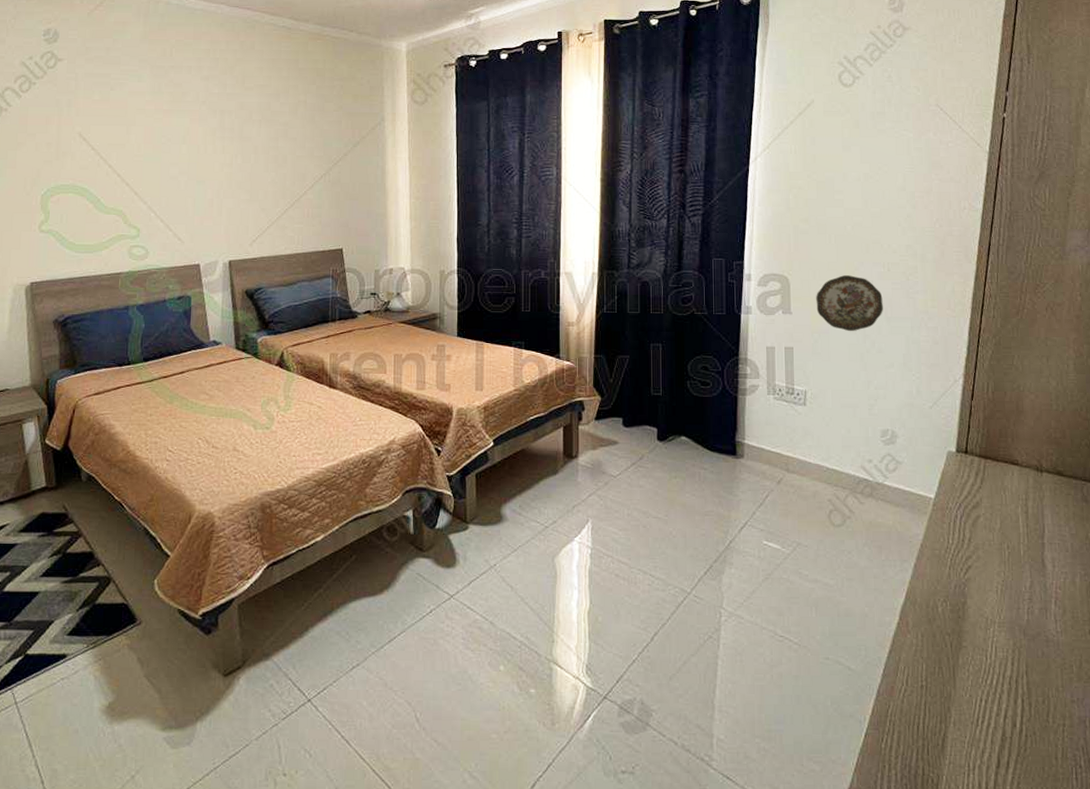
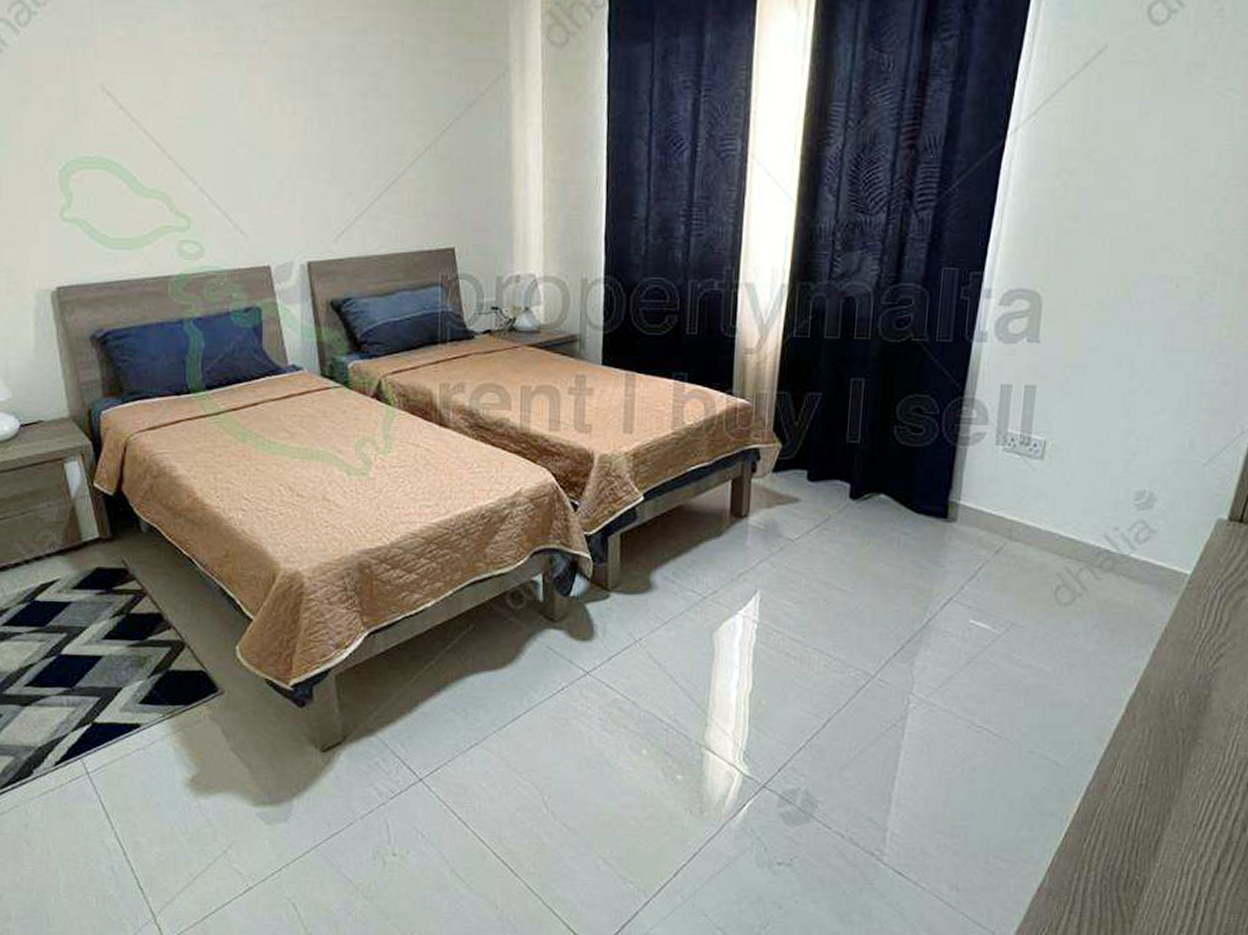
decorative plate: present [816,275,883,332] -> none [1073,292,1164,367]

